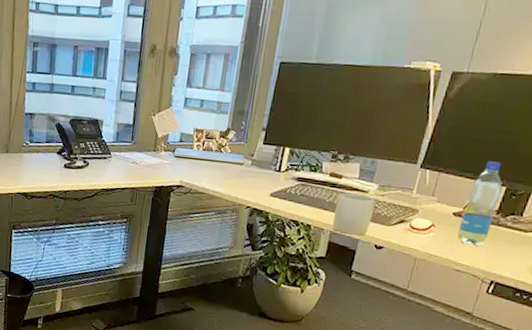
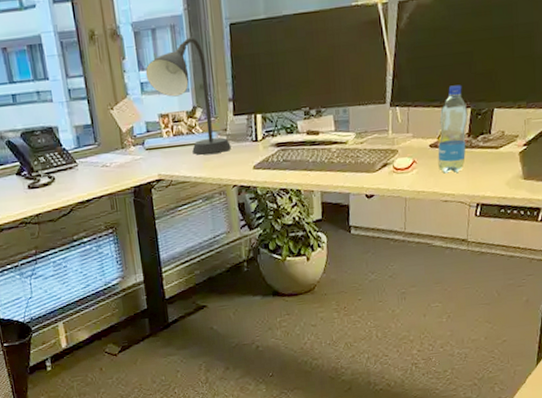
desk lamp: none [191,67,254,175] -> present [145,36,231,155]
mug: present [333,192,376,236] -> none [319,146,357,191]

